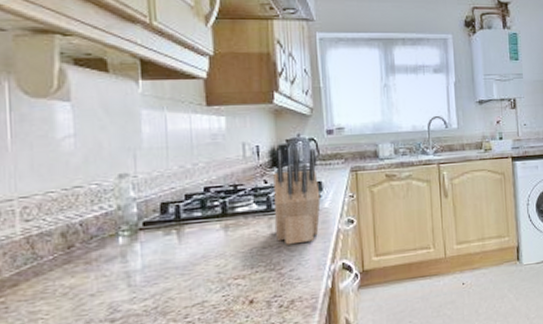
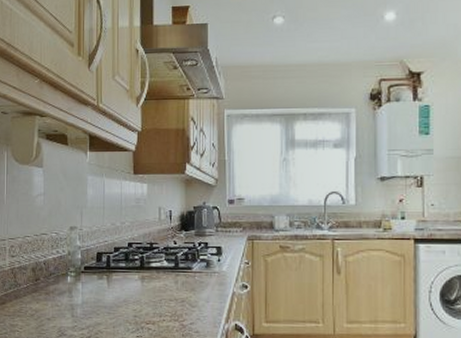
knife block: present [273,148,321,245] -> none [180,214,220,301]

